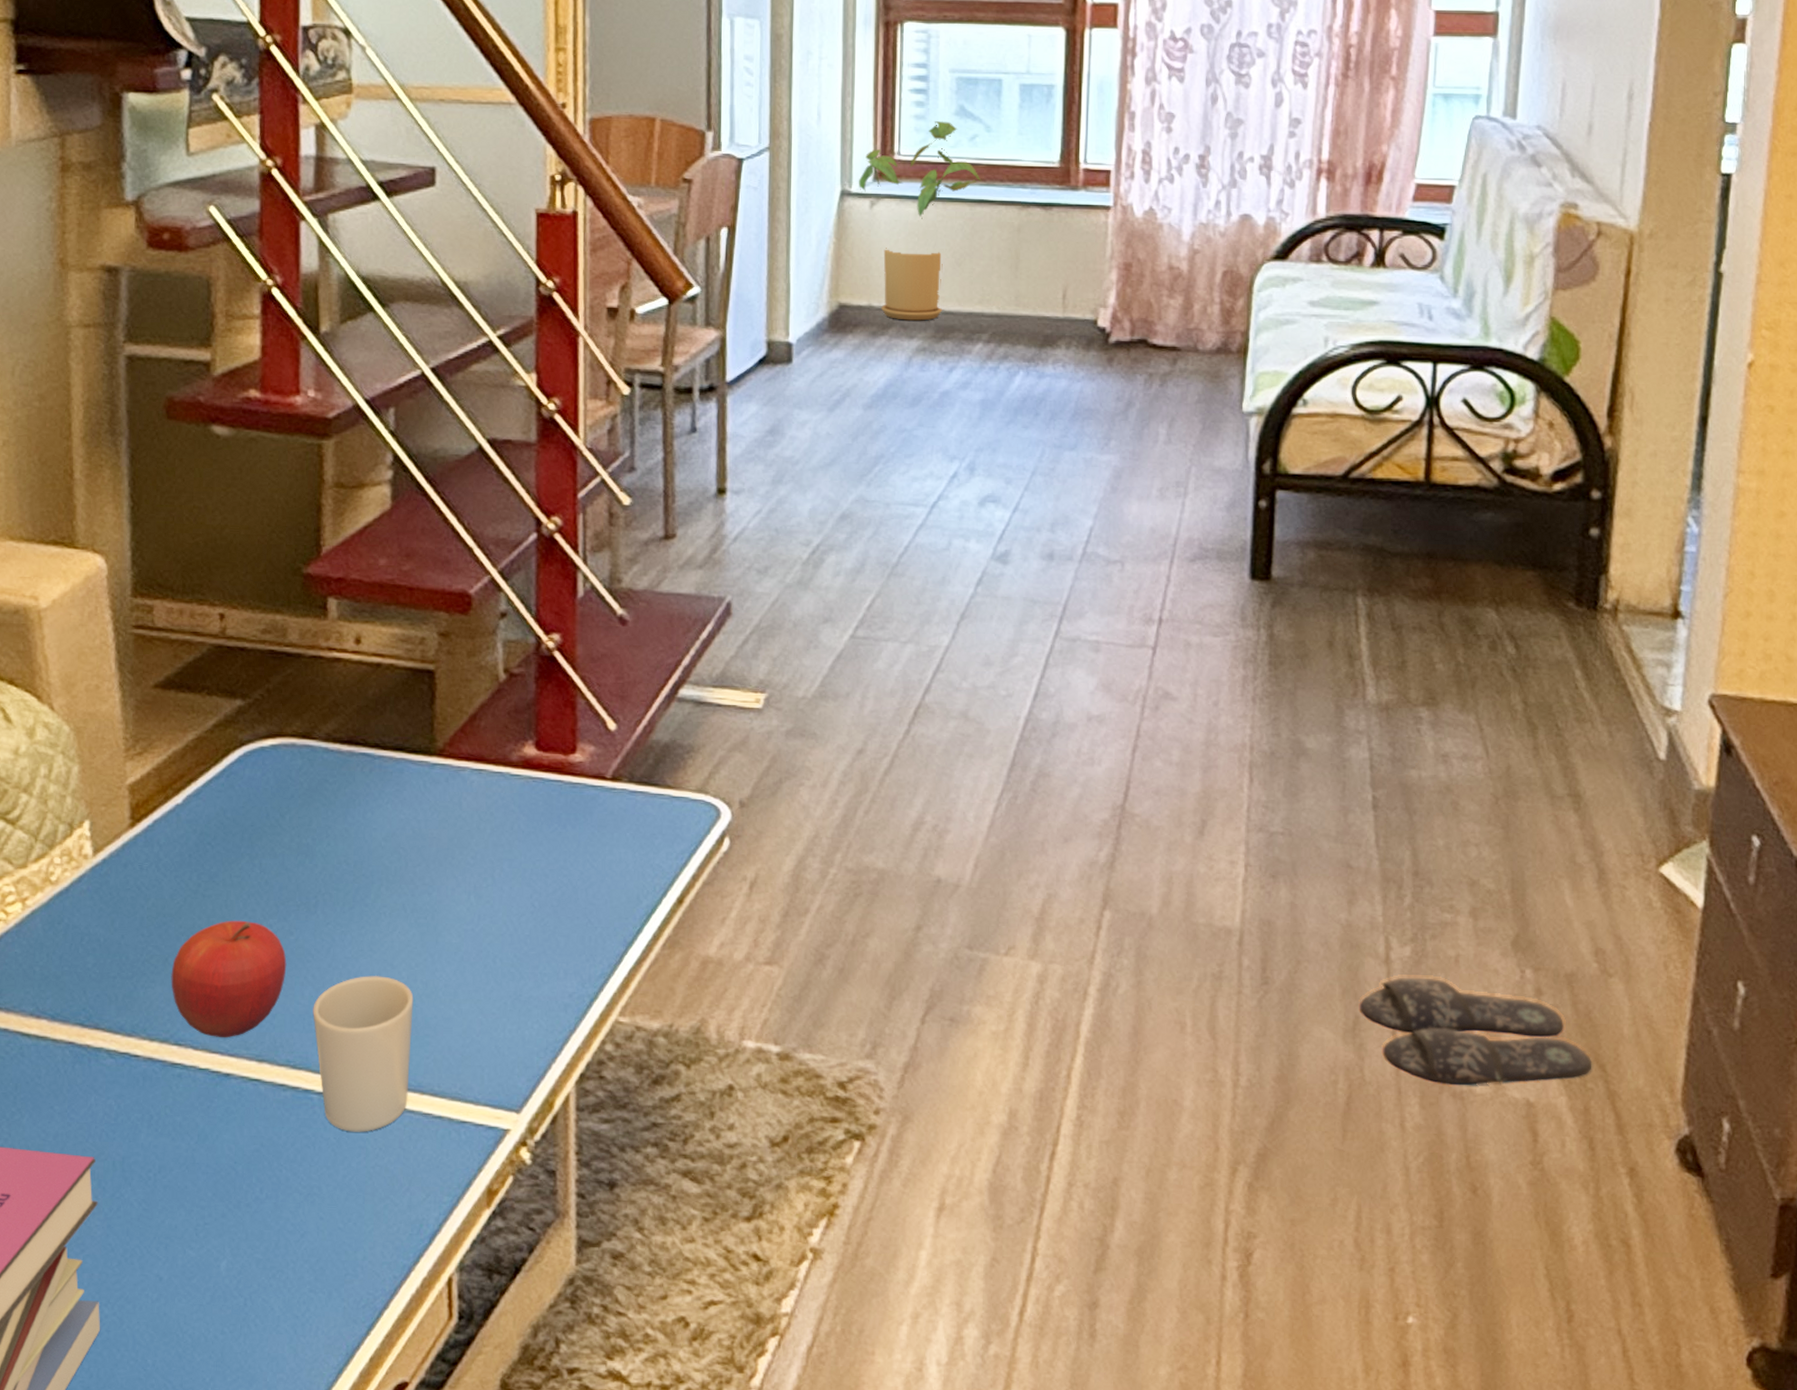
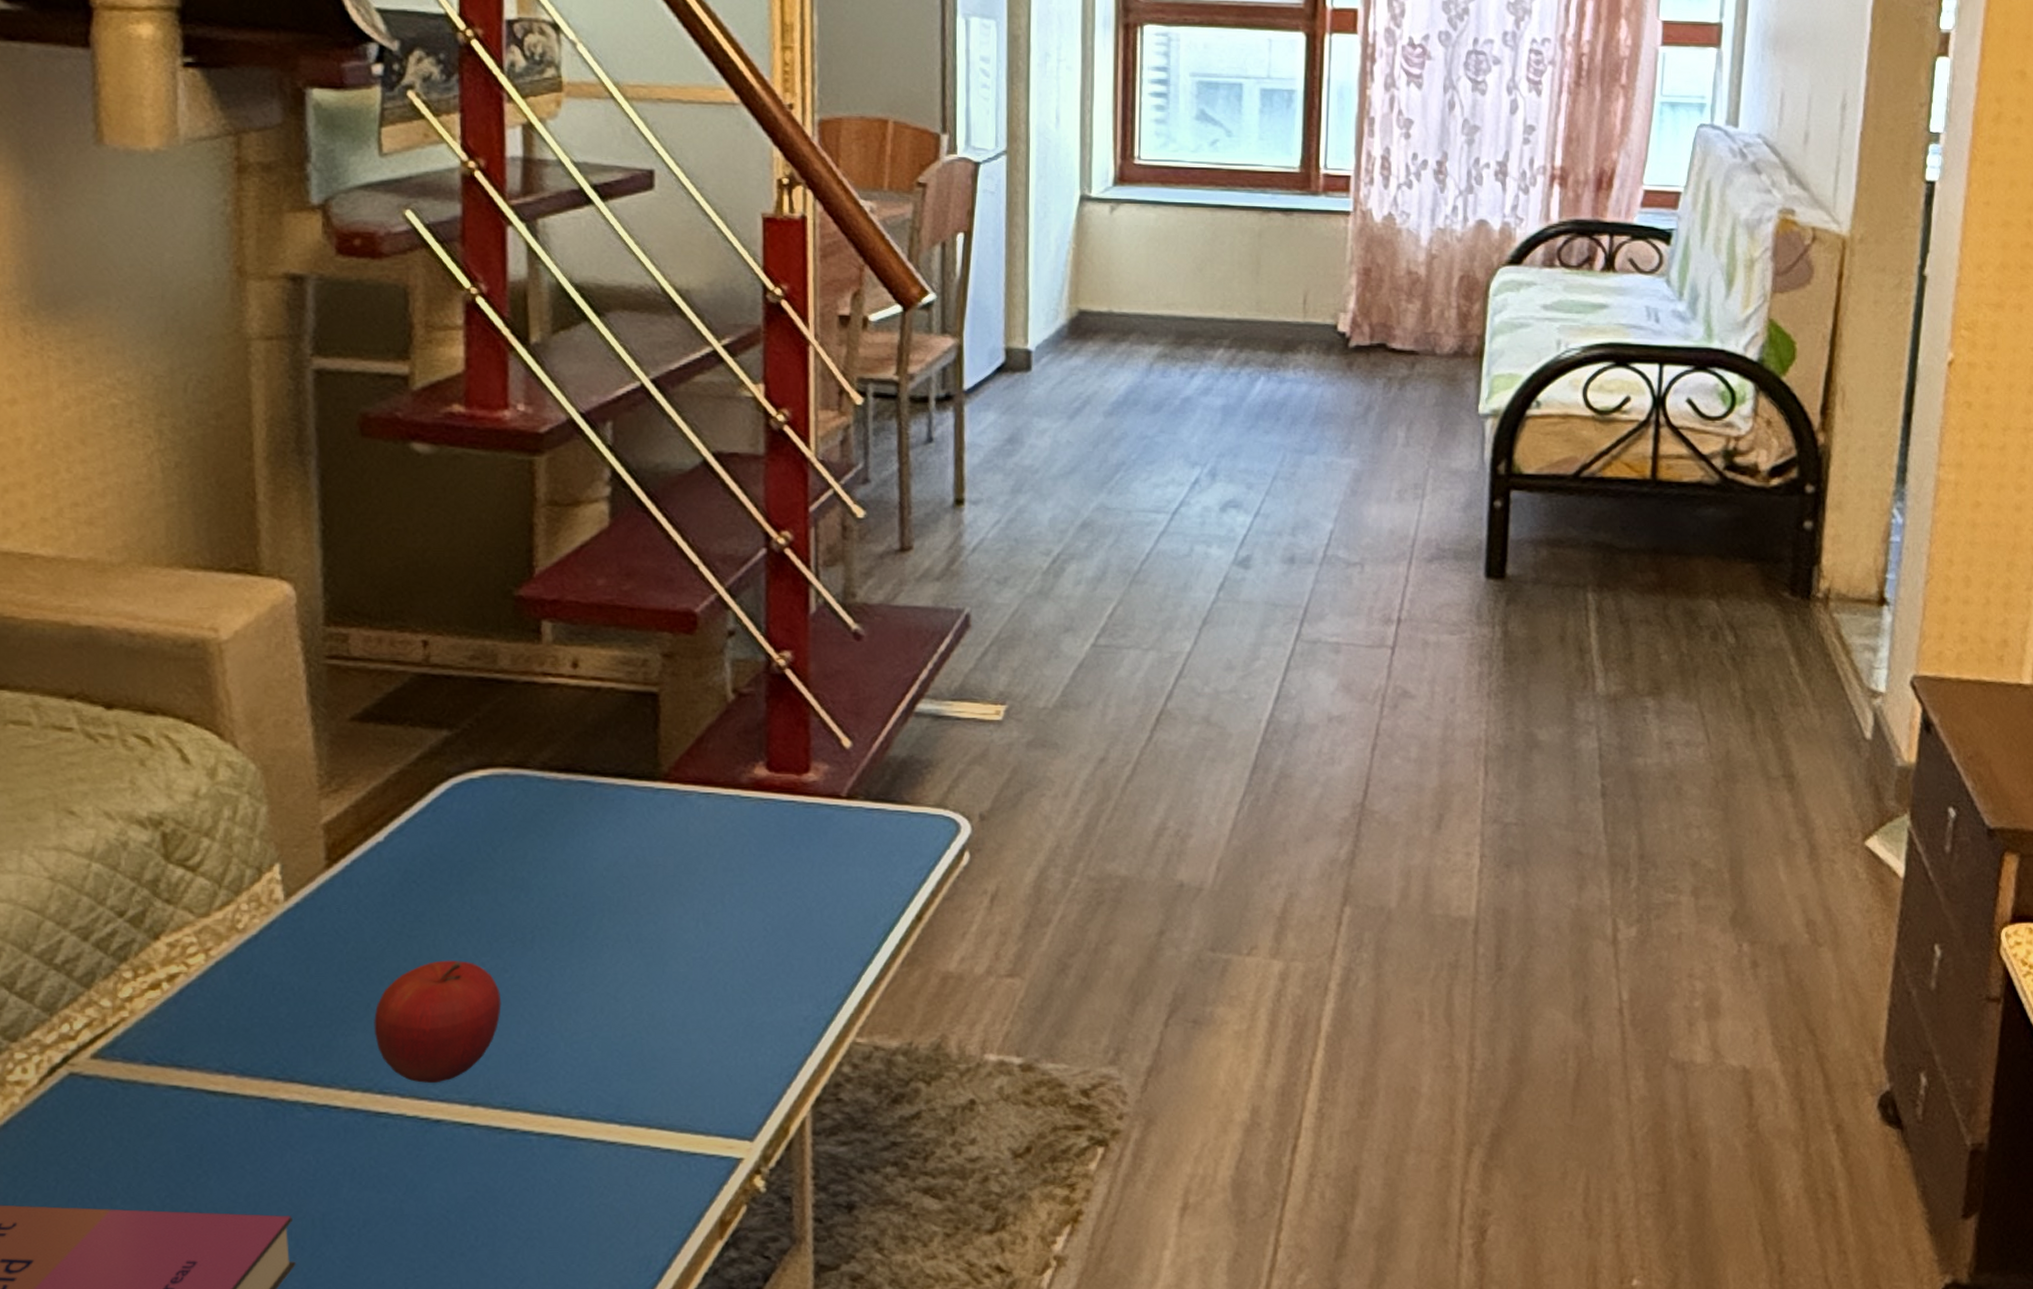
mug: present [313,976,414,1132] -> none [530,1010,639,1172]
house plant: present [858,121,982,321] -> none [1097,125,1223,327]
slippers: present [1361,977,1592,1085] -> none [1590,956,1803,1056]

